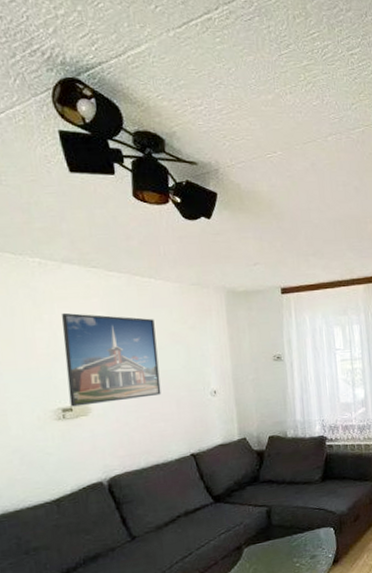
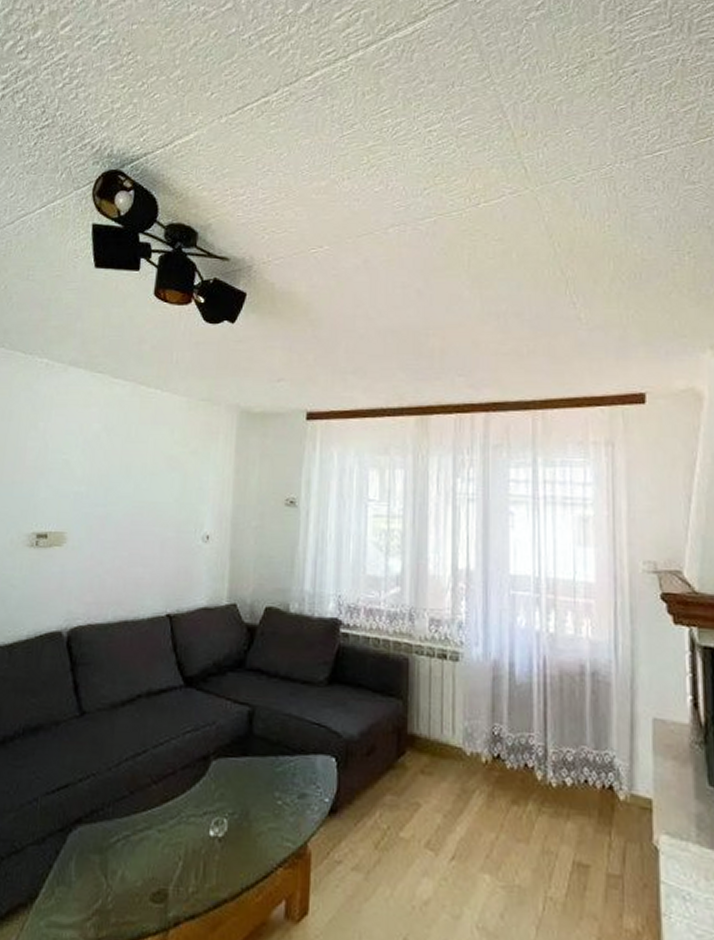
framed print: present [62,312,161,407] -> none [46,421,153,534]

